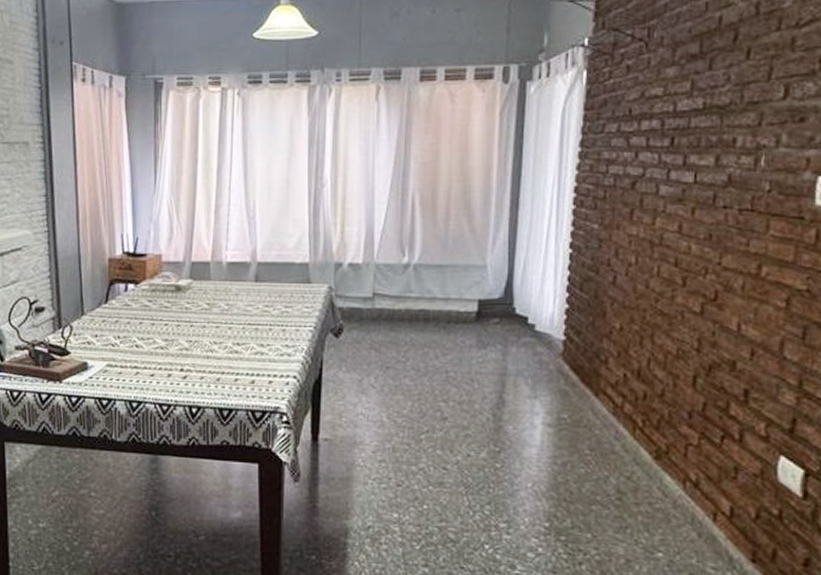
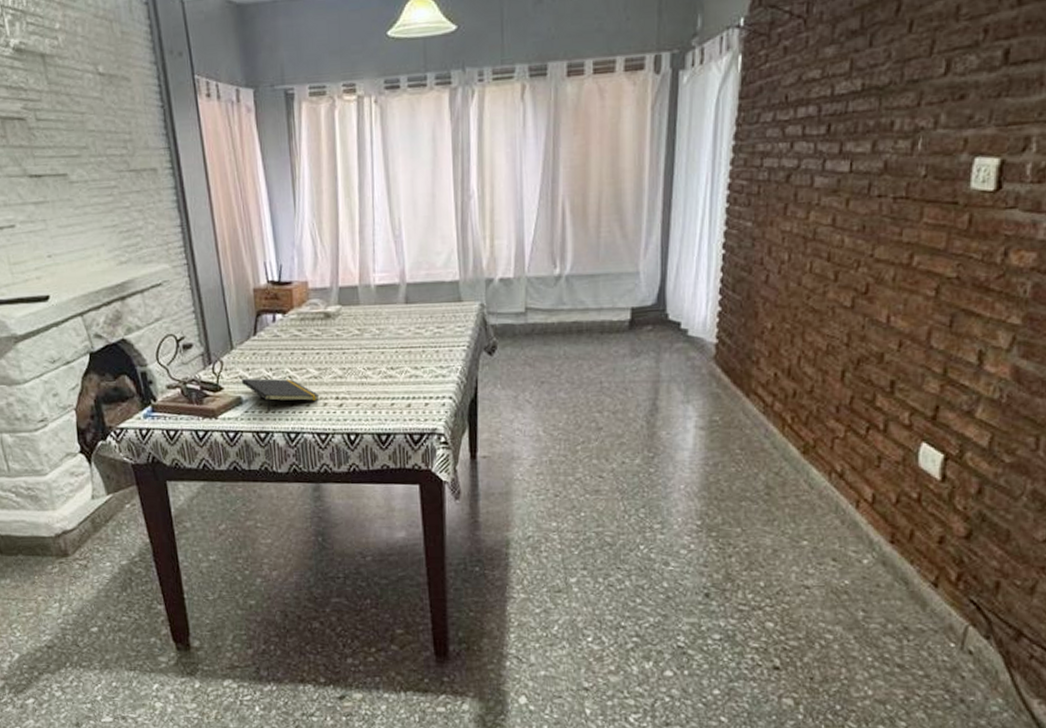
notepad: none [88,344,165,379] -> present [241,378,320,412]

